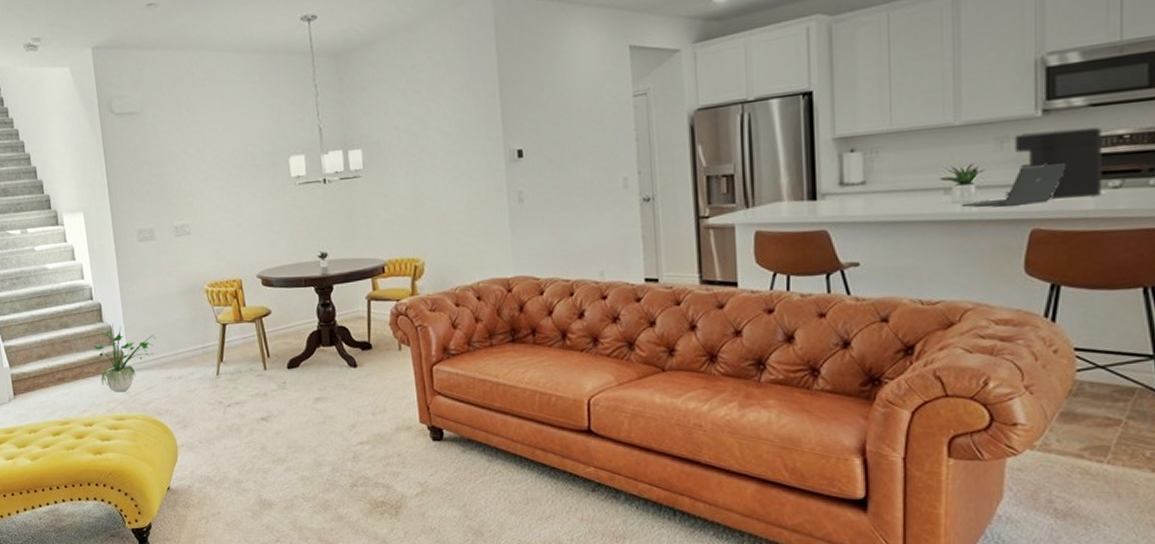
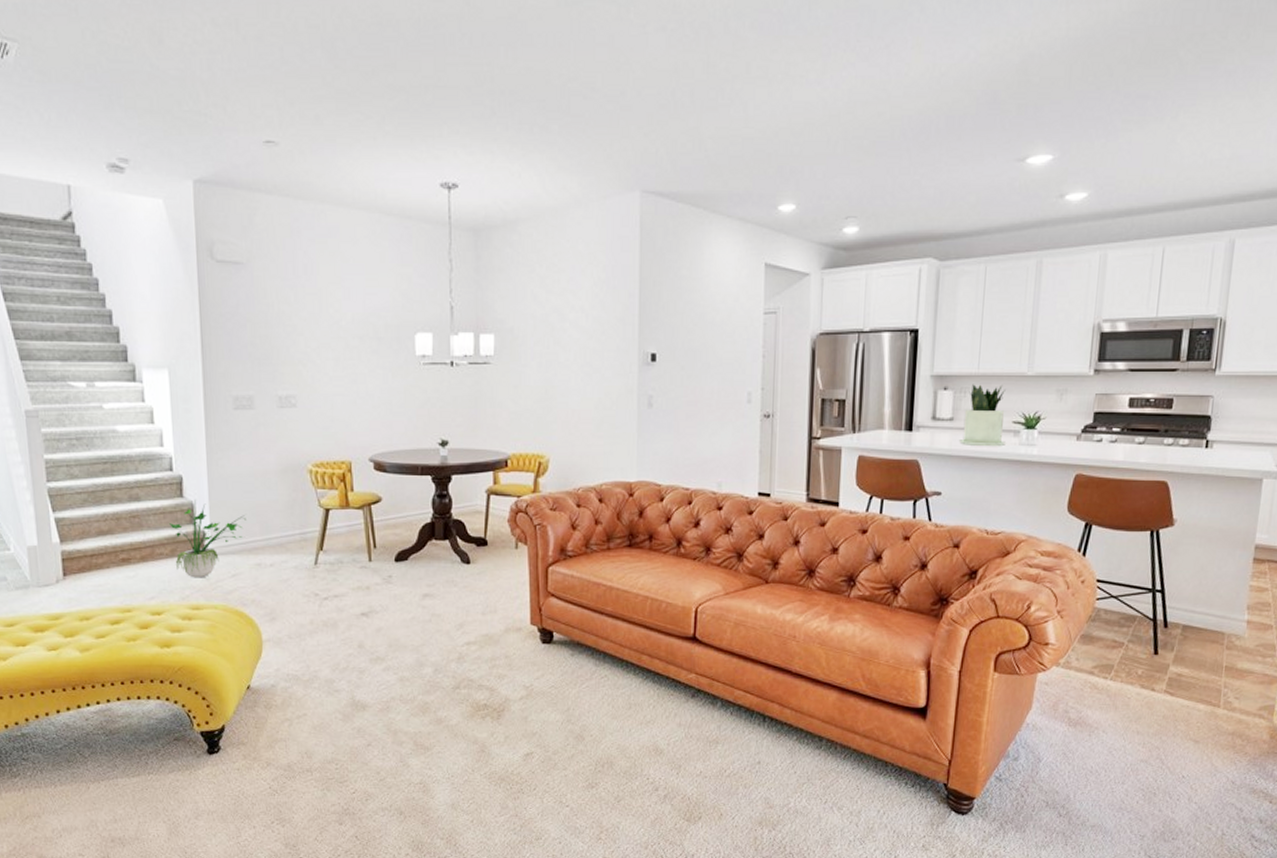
planter: none [874,139,935,210] -> present [958,384,1006,447]
laptop: present [961,163,1067,208] -> none [1025,418,1108,453]
coffee maker: present [1005,126,1101,201] -> none [1059,389,1135,450]

